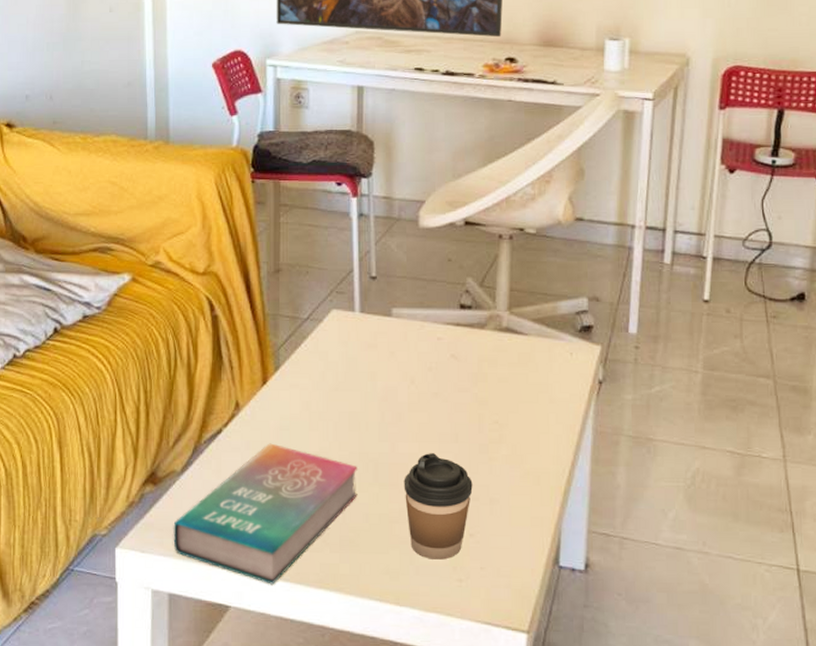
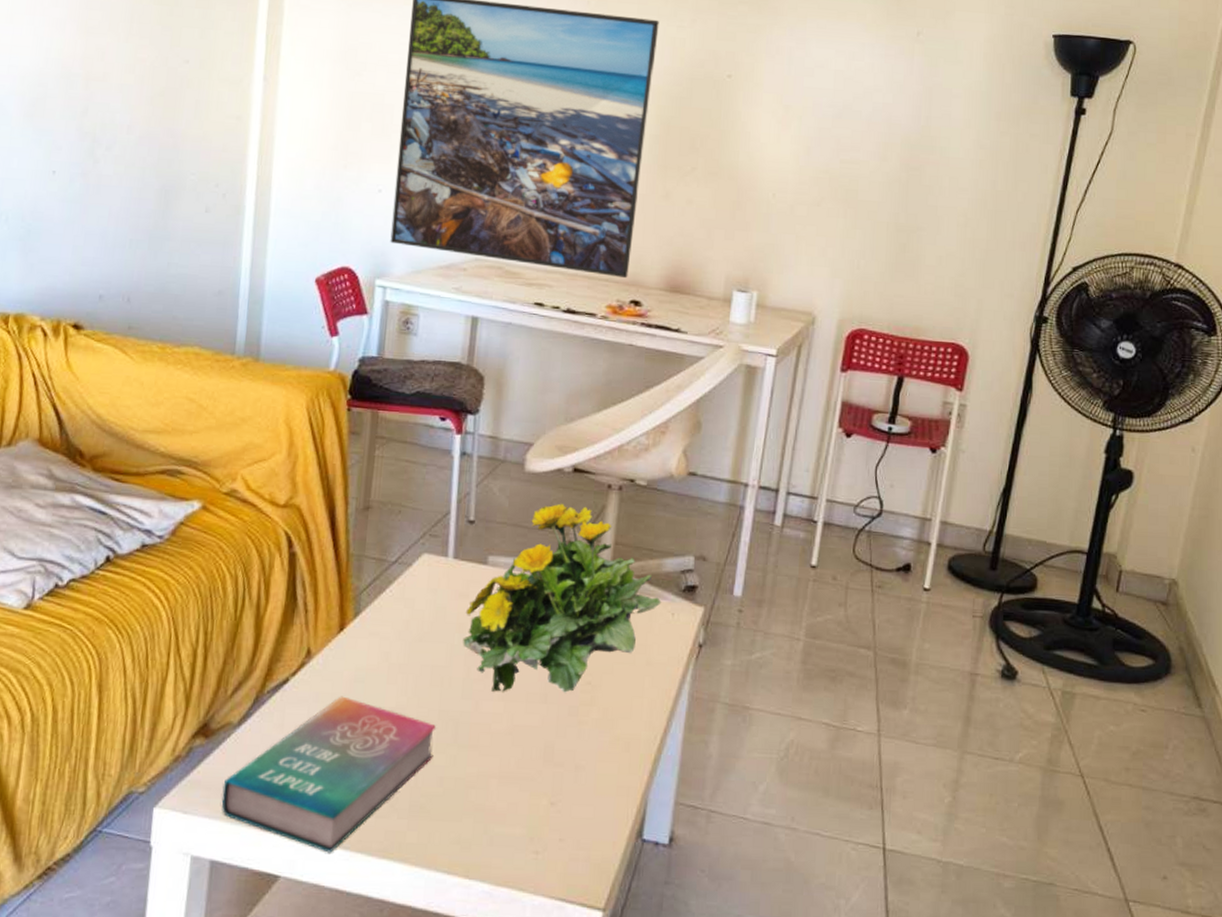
flowering plant: none [375,255,560,434] -> present [463,503,662,693]
coffee cup: present [403,453,473,560] -> none [484,713,559,830]

